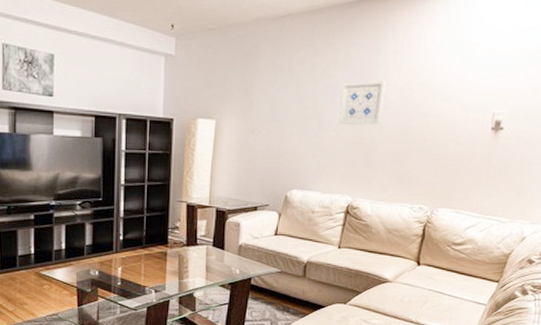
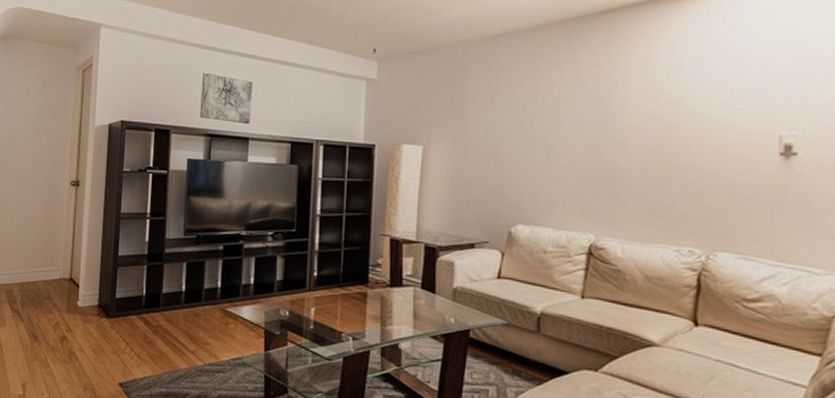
wall art: present [337,80,386,126] -> none [569,99,628,151]

